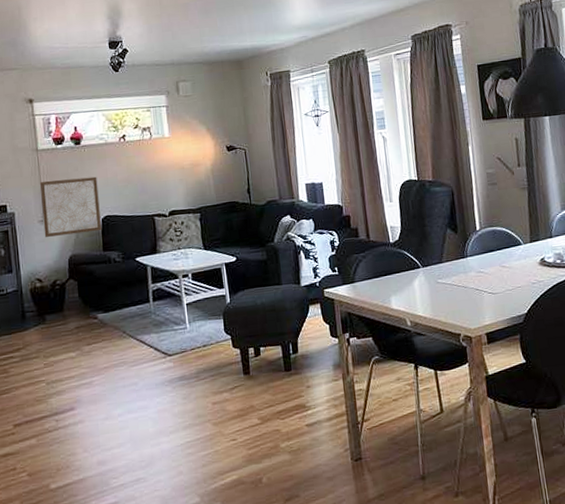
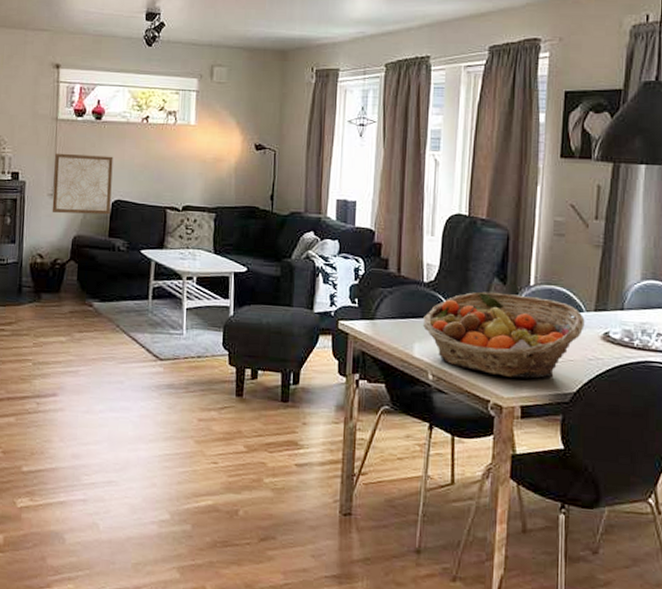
fruit basket: none [395,239,525,312] -> present [423,291,585,379]

